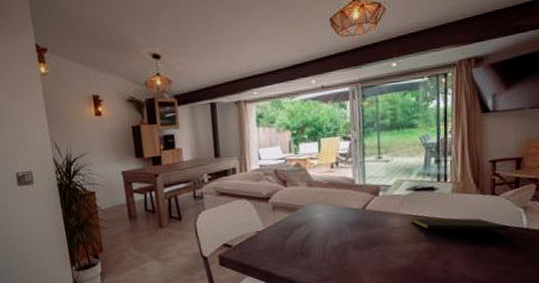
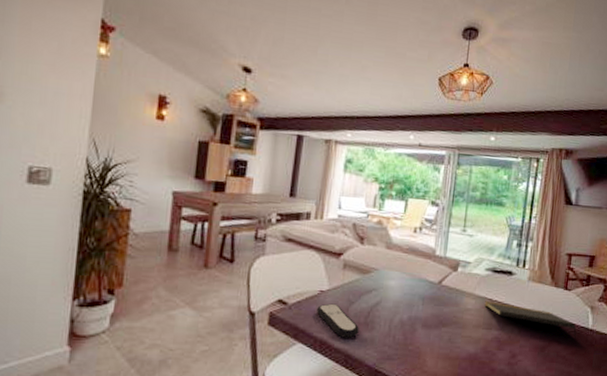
remote control: none [256,240,297,268] -> present [316,303,359,338]

